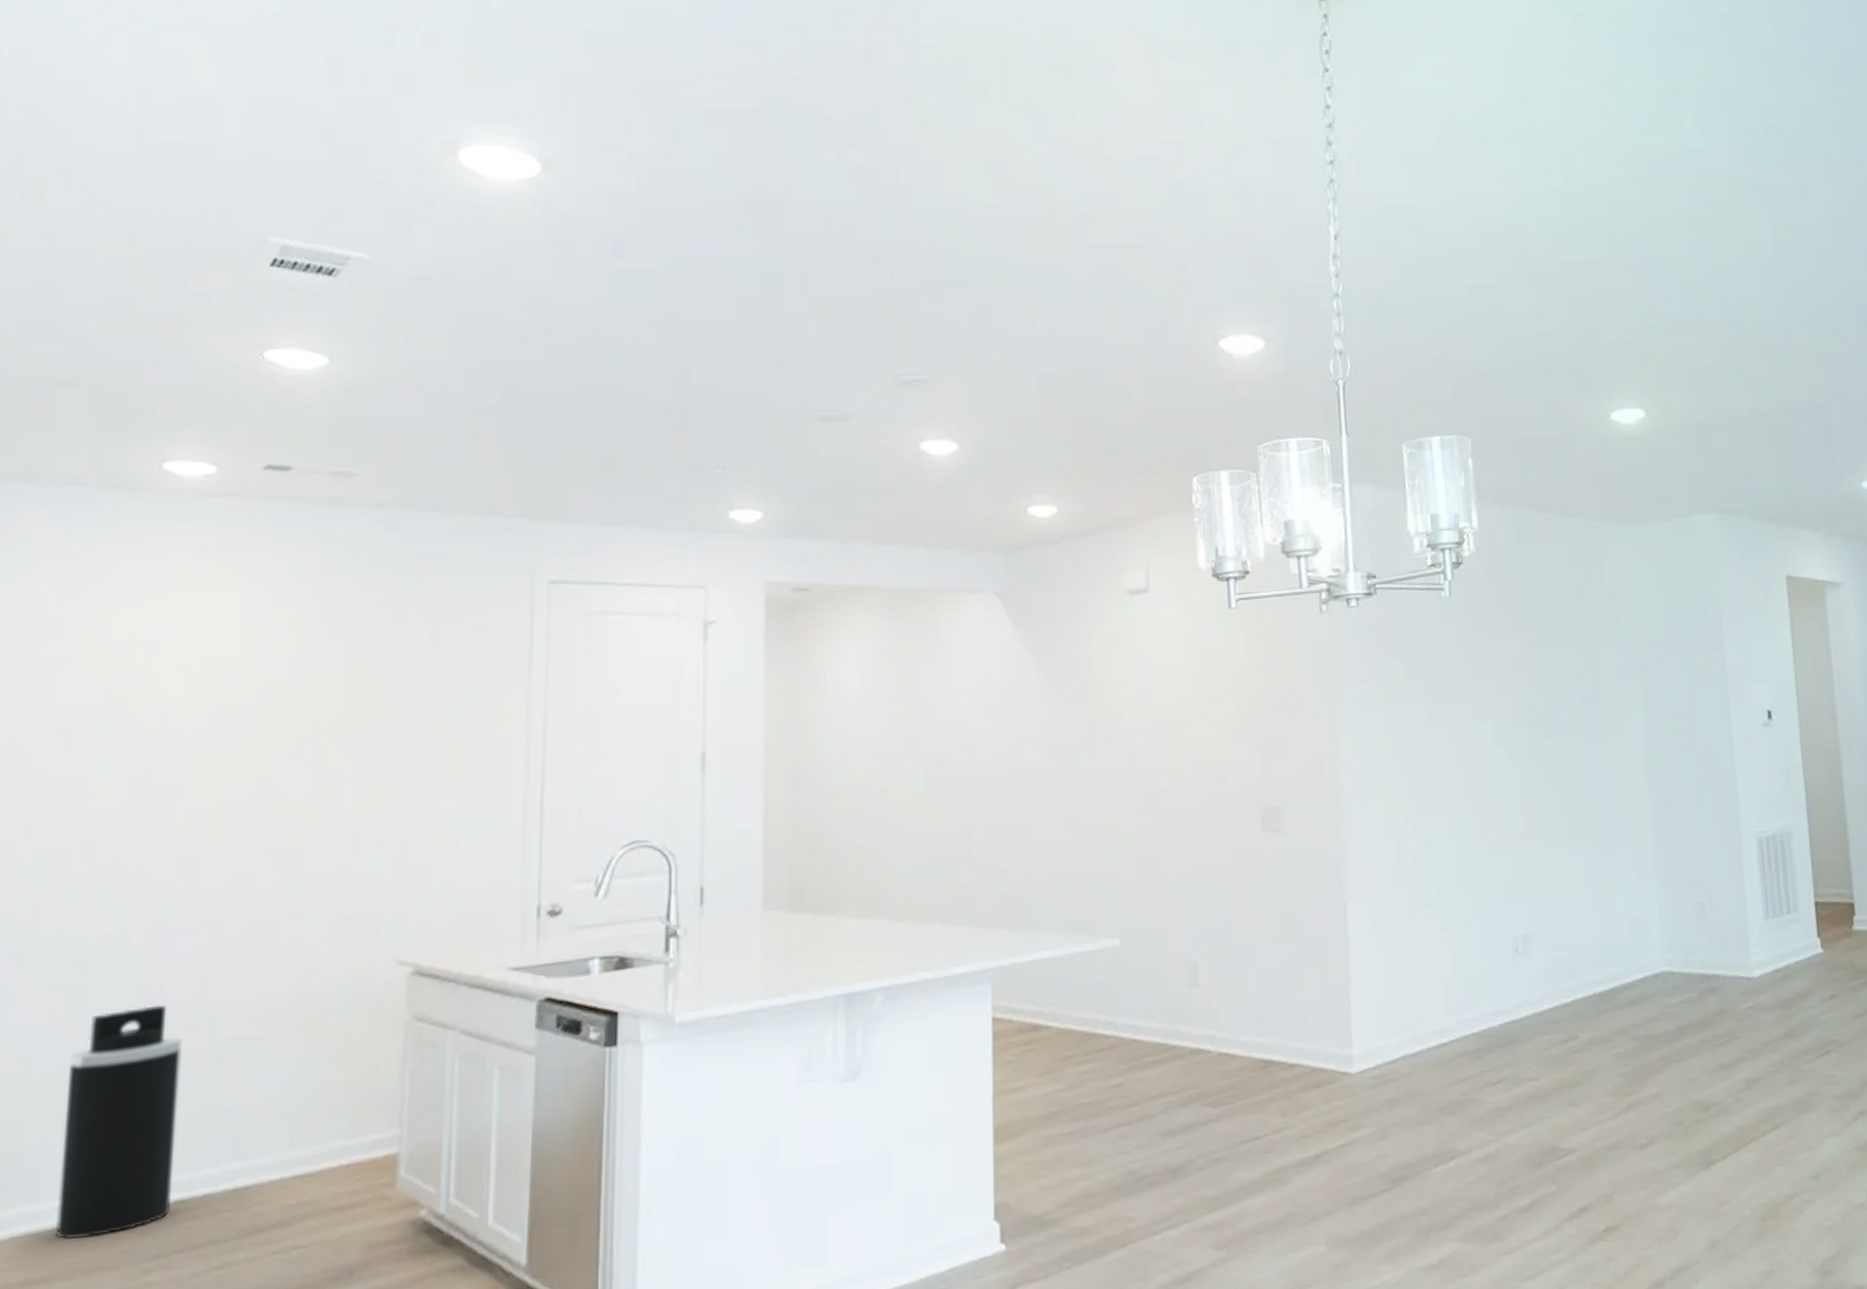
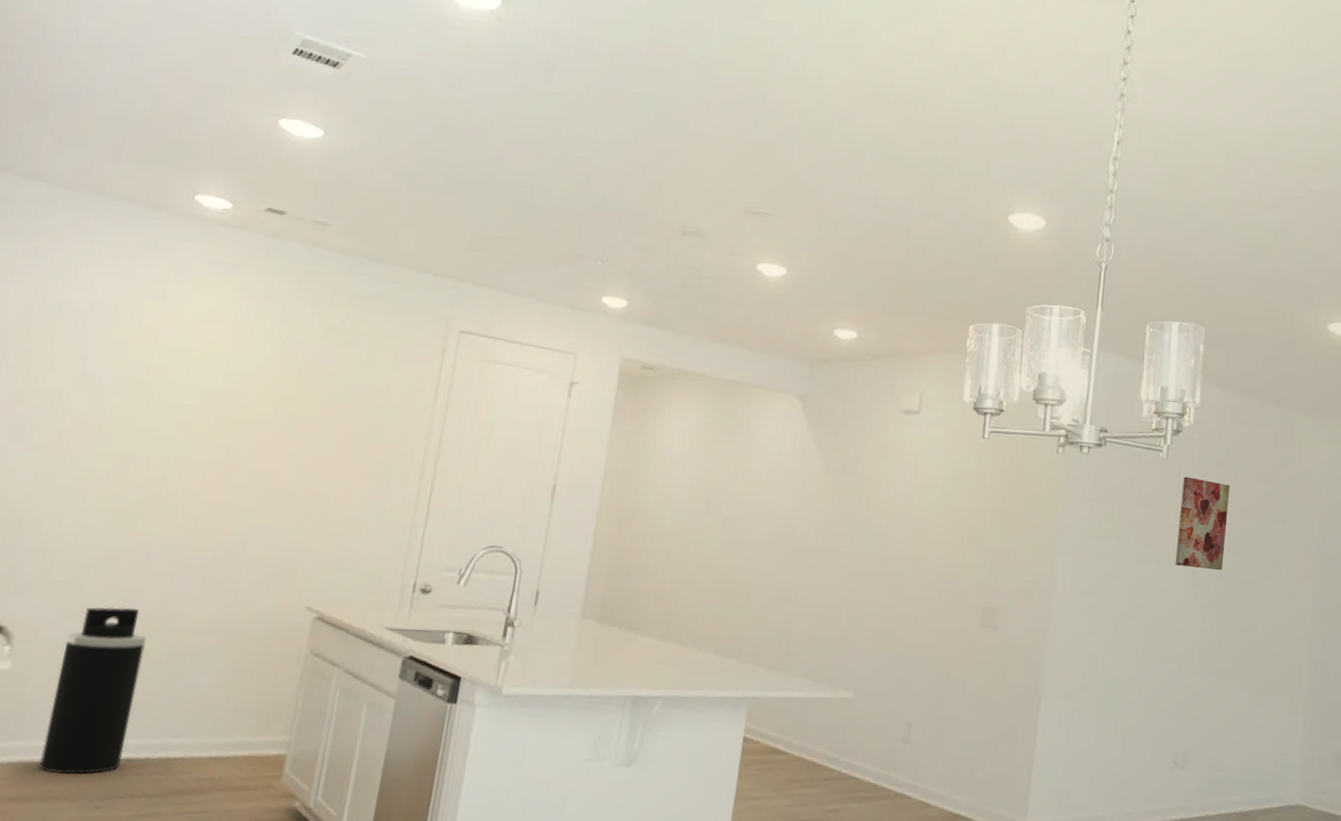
wall art: none [1473,614,1535,719] -> present [1175,476,1231,571]

